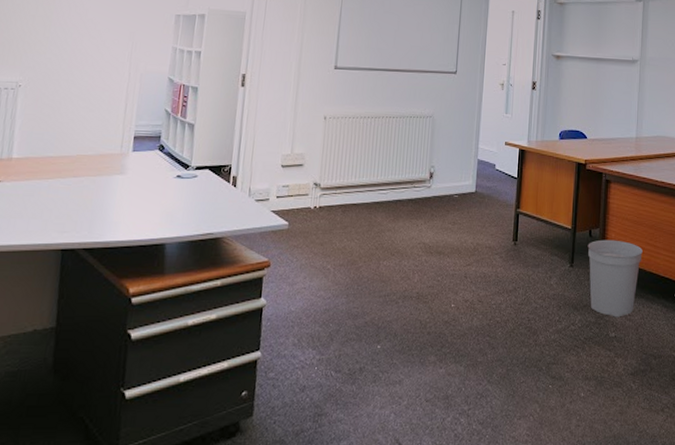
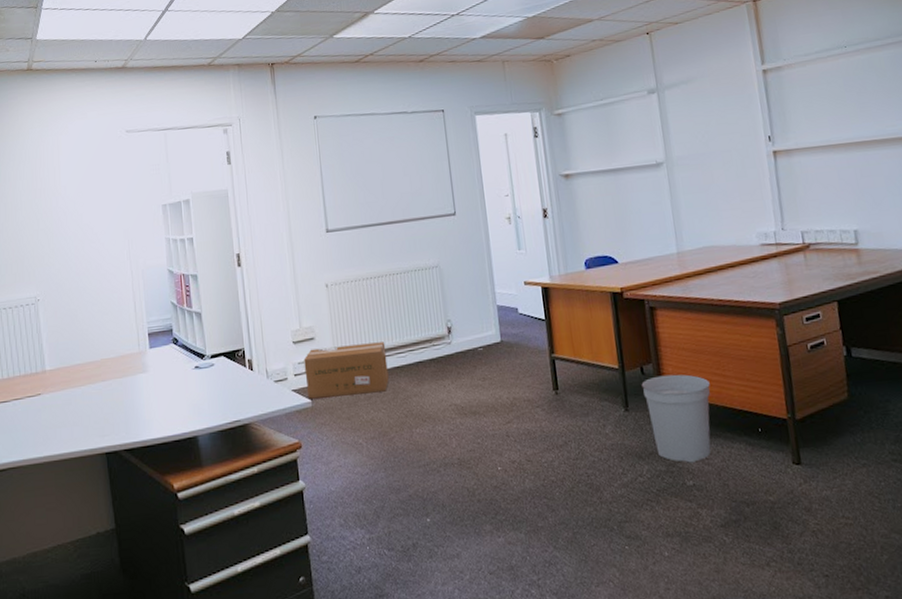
box: none [286,175,370,223] -> present [303,342,389,399]

